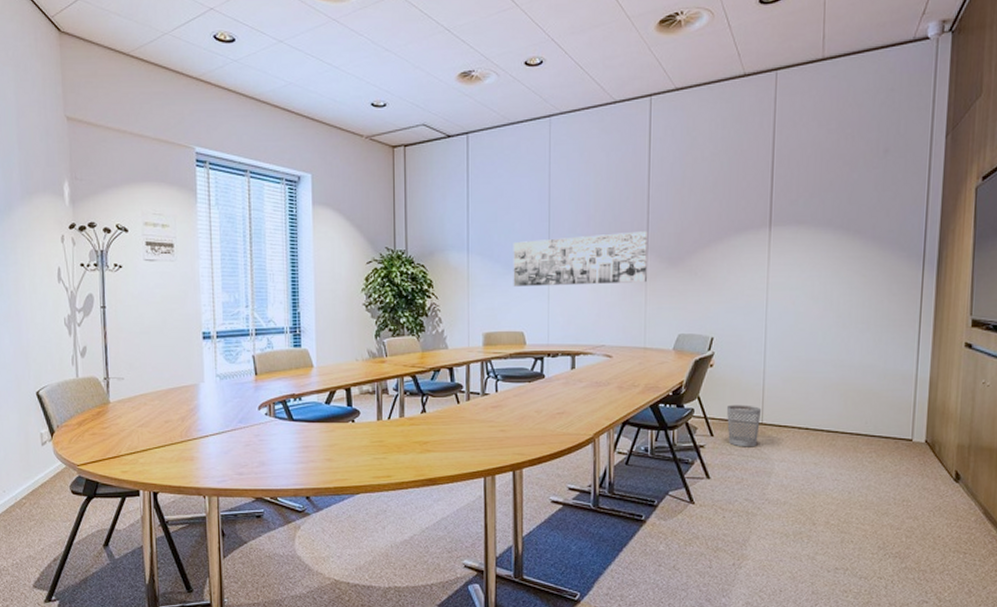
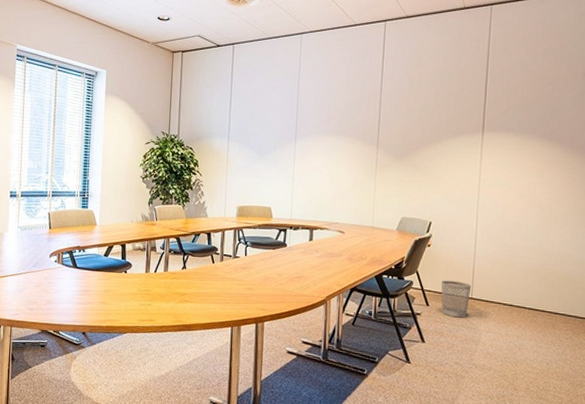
wall art: present [513,231,647,287] -> none [264,130,378,173]

